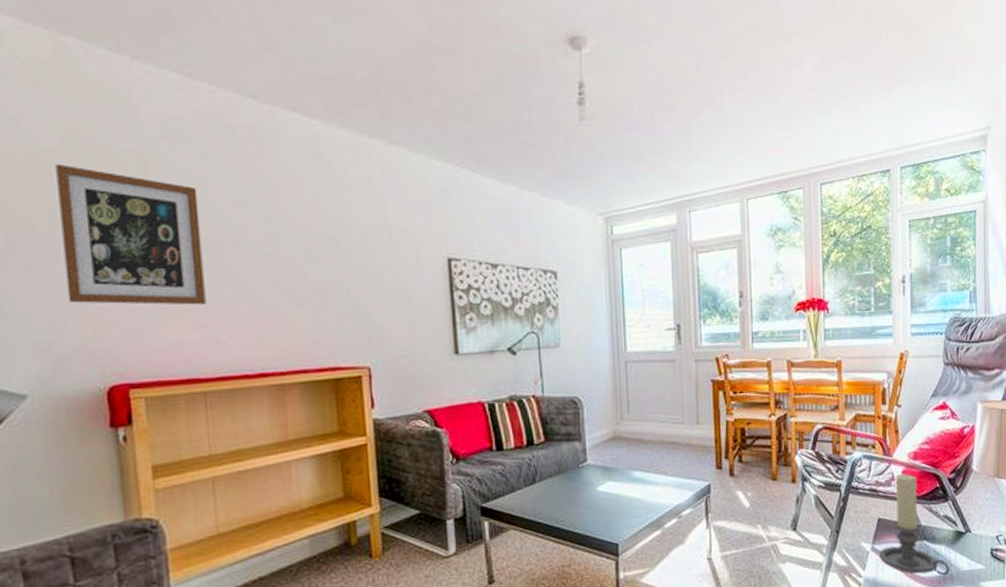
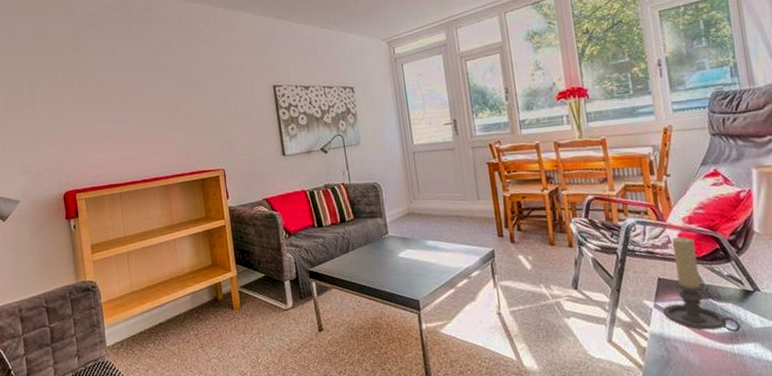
wall art: present [56,163,206,305] -> none [31,51,119,139]

